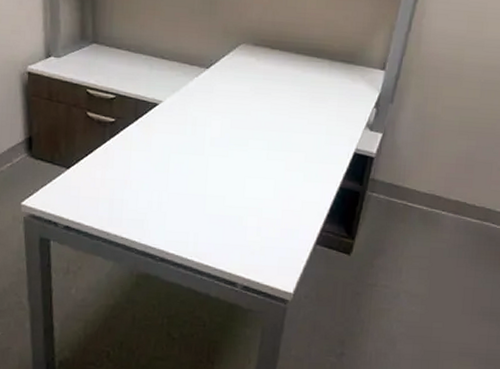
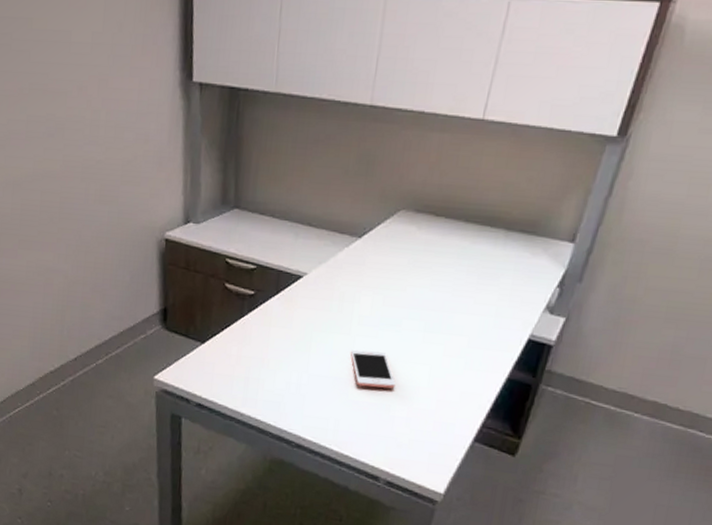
cell phone: none [205,168,246,202] -> present [351,349,396,389]

